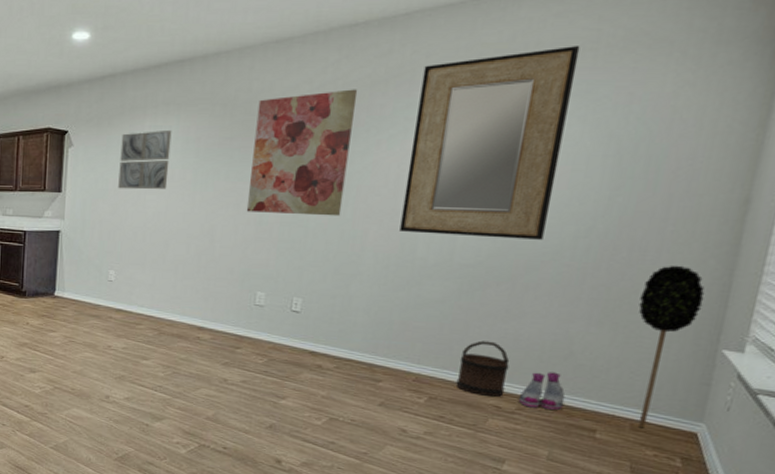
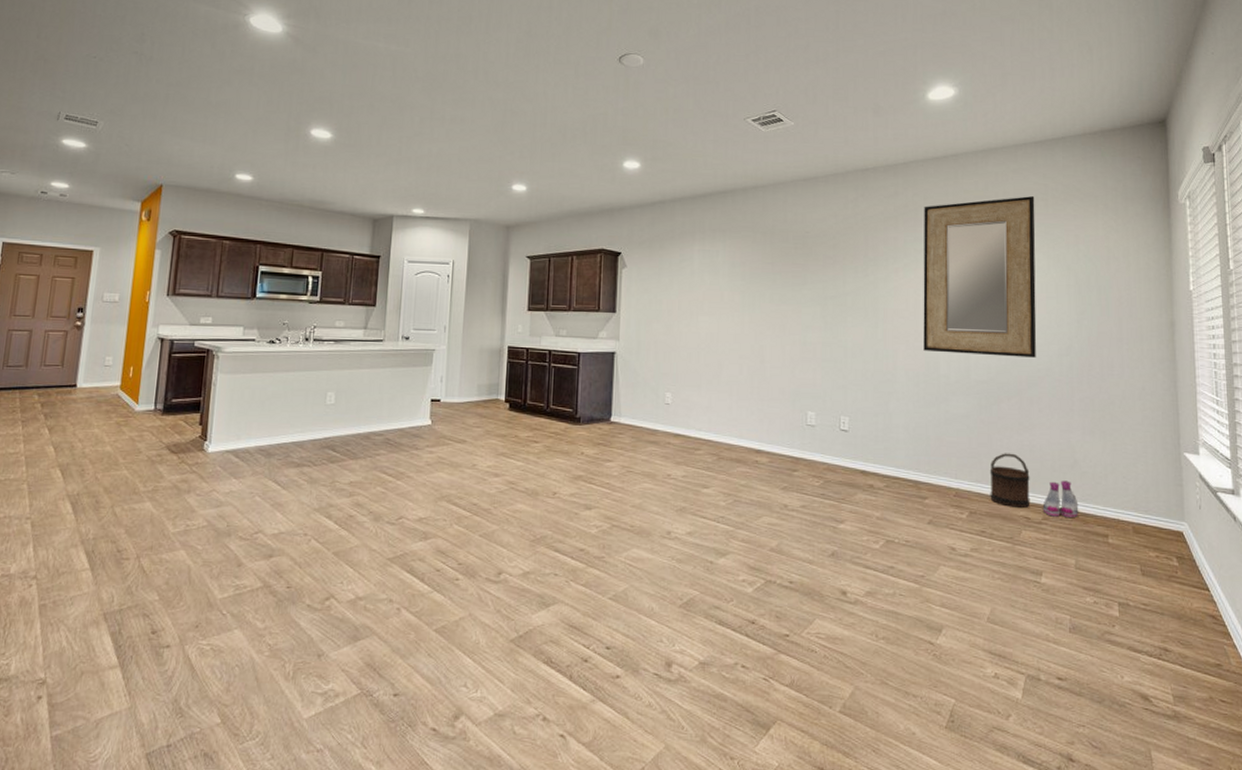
wall art: present [118,129,172,190] -> none [671,254,719,311]
wall art: present [246,89,358,216] -> none [791,223,875,337]
decorative plant: present [638,265,705,429] -> none [1116,378,1162,531]

